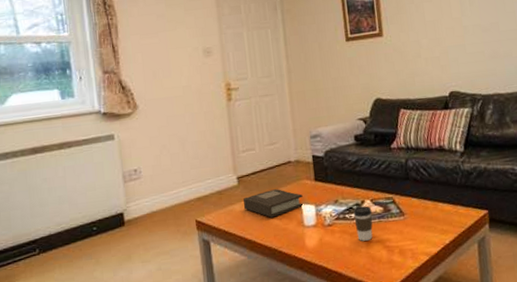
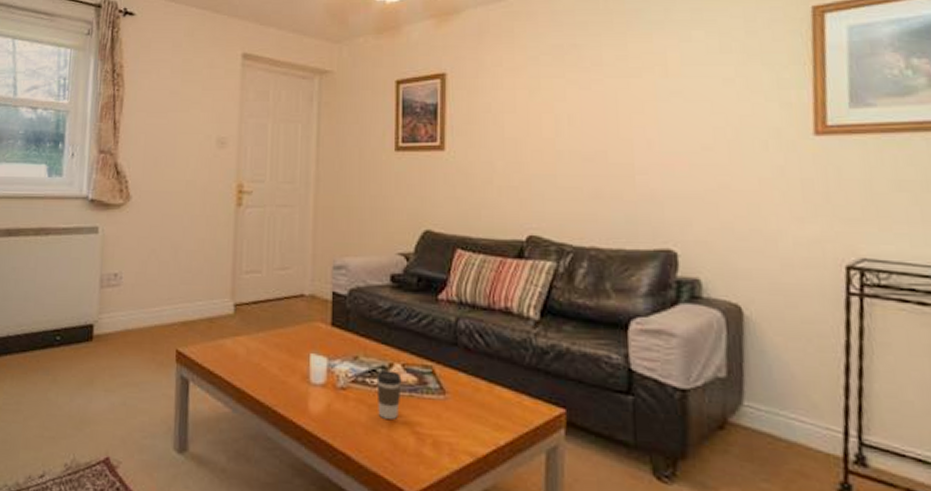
book: present [243,189,303,218] -> none [238,327,313,364]

